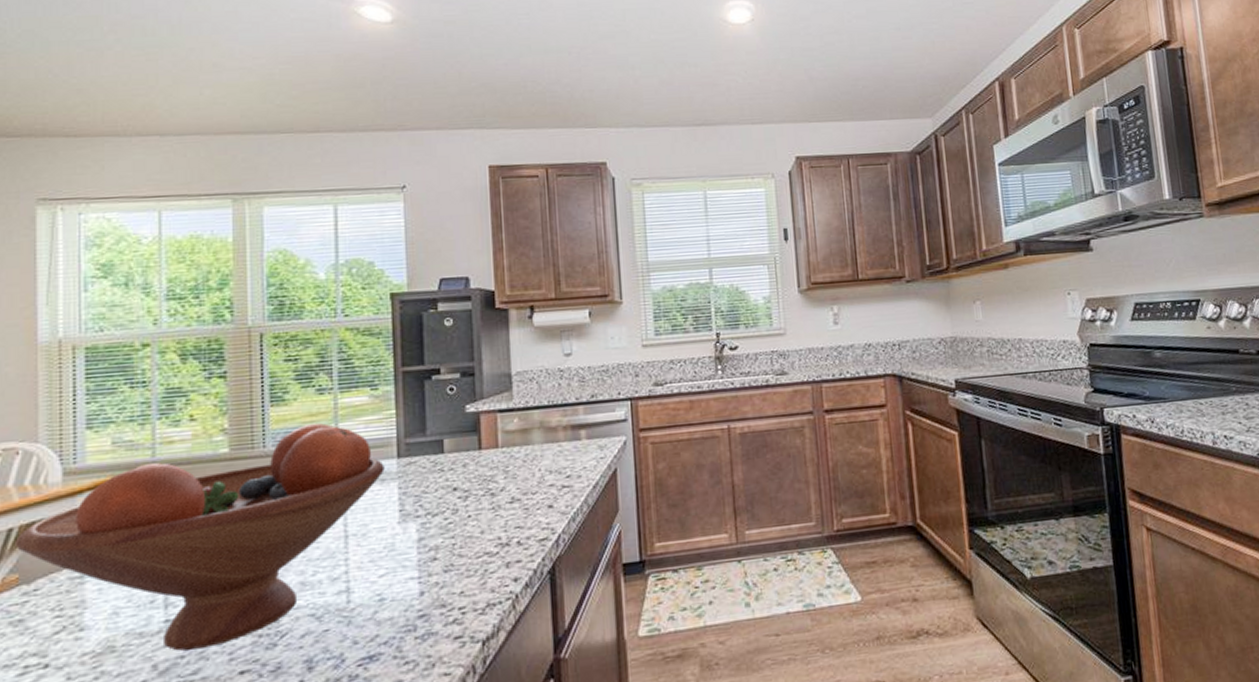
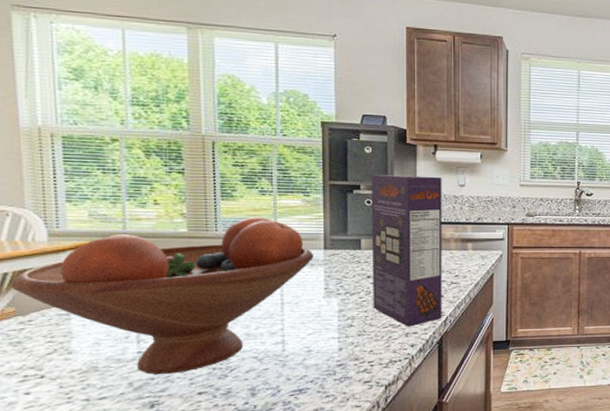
cereal box: none [454,346,553,554] -> present [372,175,442,327]

